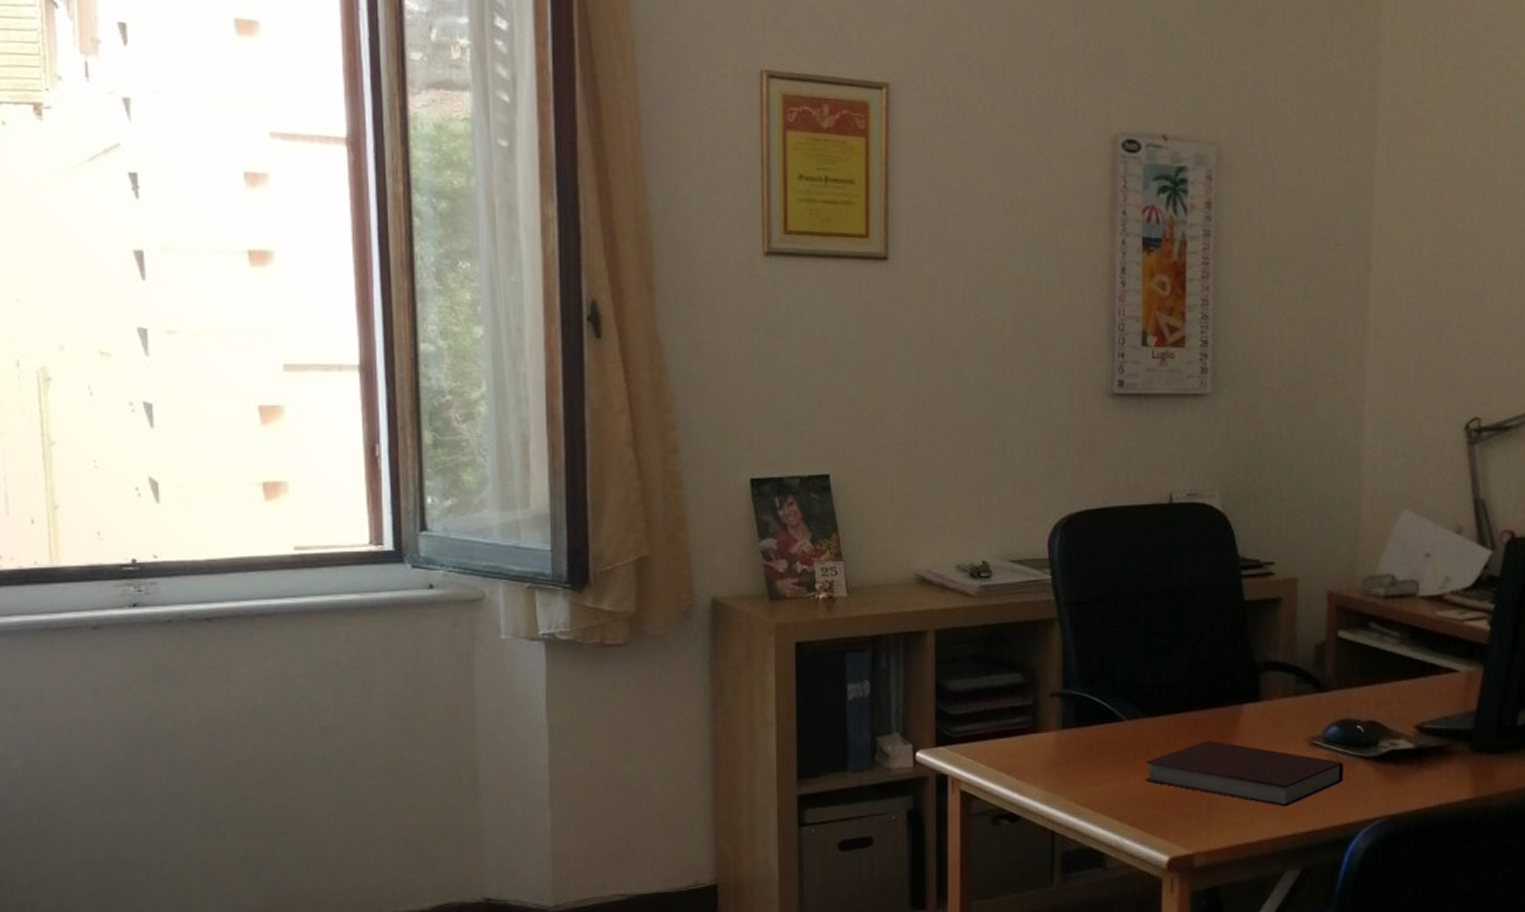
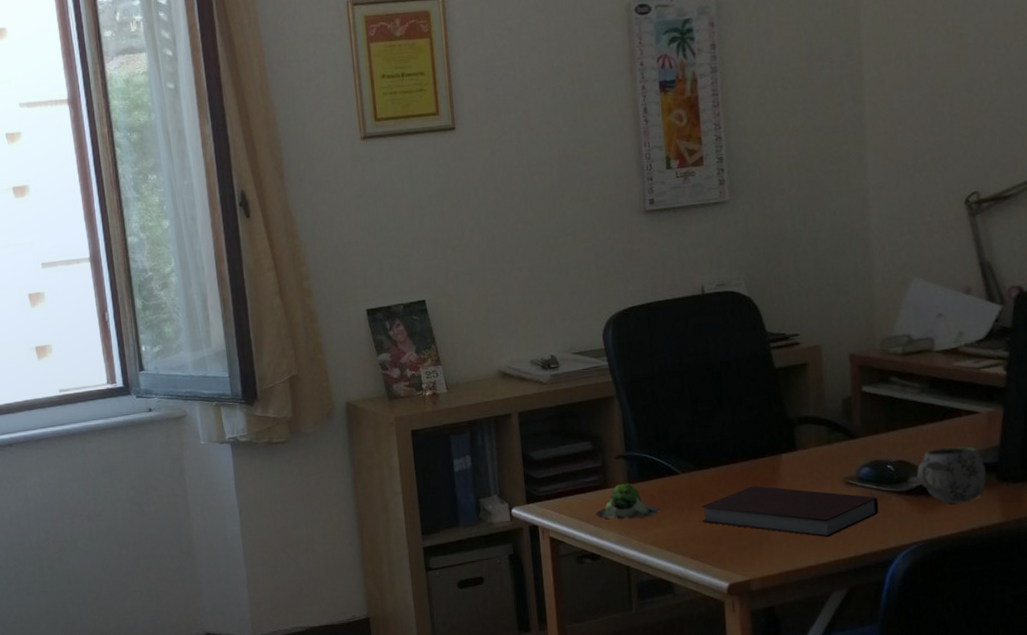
succulent plant: none [1018,727,1097,774] -> present [595,483,660,520]
mug: none [1387,708,1460,774] -> present [916,446,987,504]

